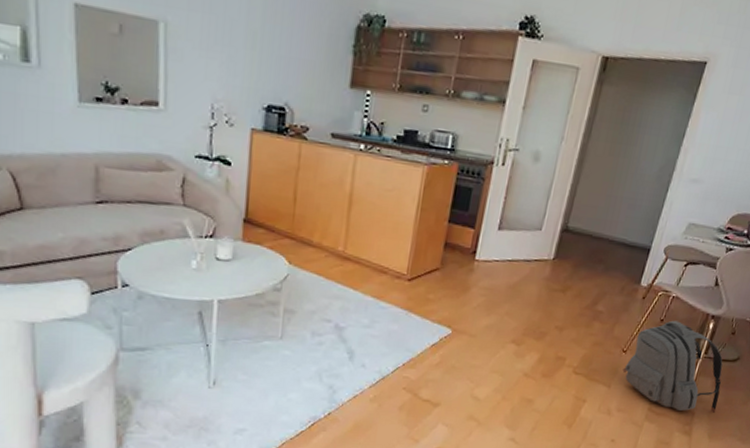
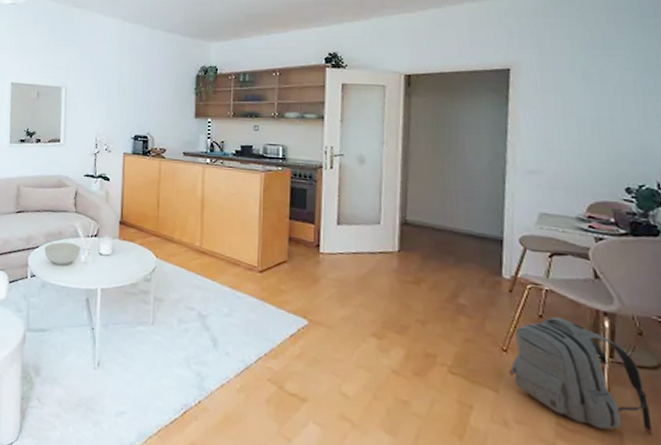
bowl: none [140,243,192,274] -> present [44,242,81,266]

